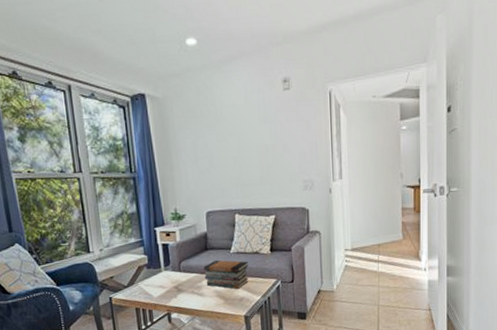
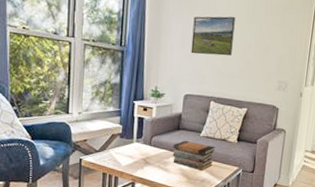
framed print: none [202,120,249,168] -> present [191,16,235,56]

